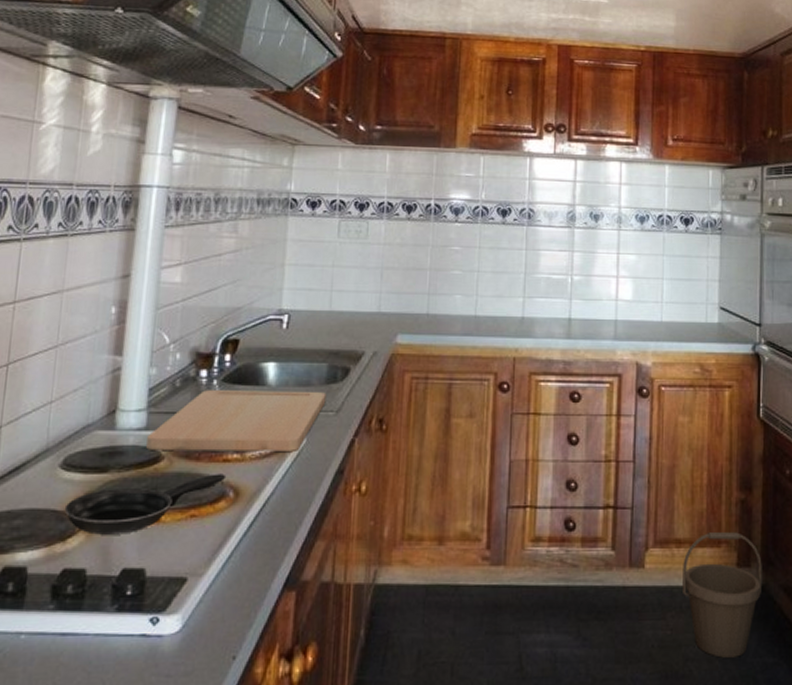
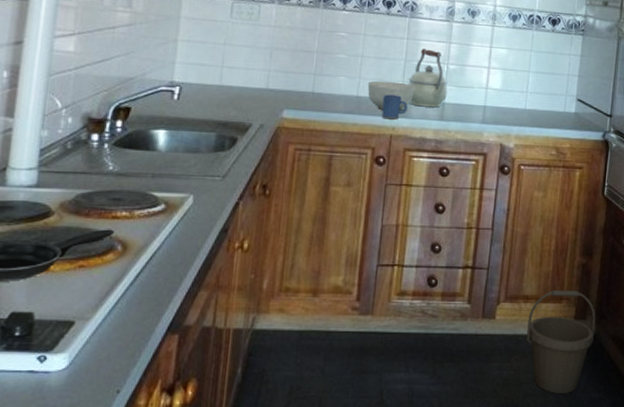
cutting board: present [146,390,326,453] -> none [37,153,214,212]
bowl: none [485,297,538,330] -> present [367,80,415,111]
mug: none [503,312,530,340] -> present [382,94,408,120]
kettle: none [529,258,573,325] -> present [408,48,448,108]

